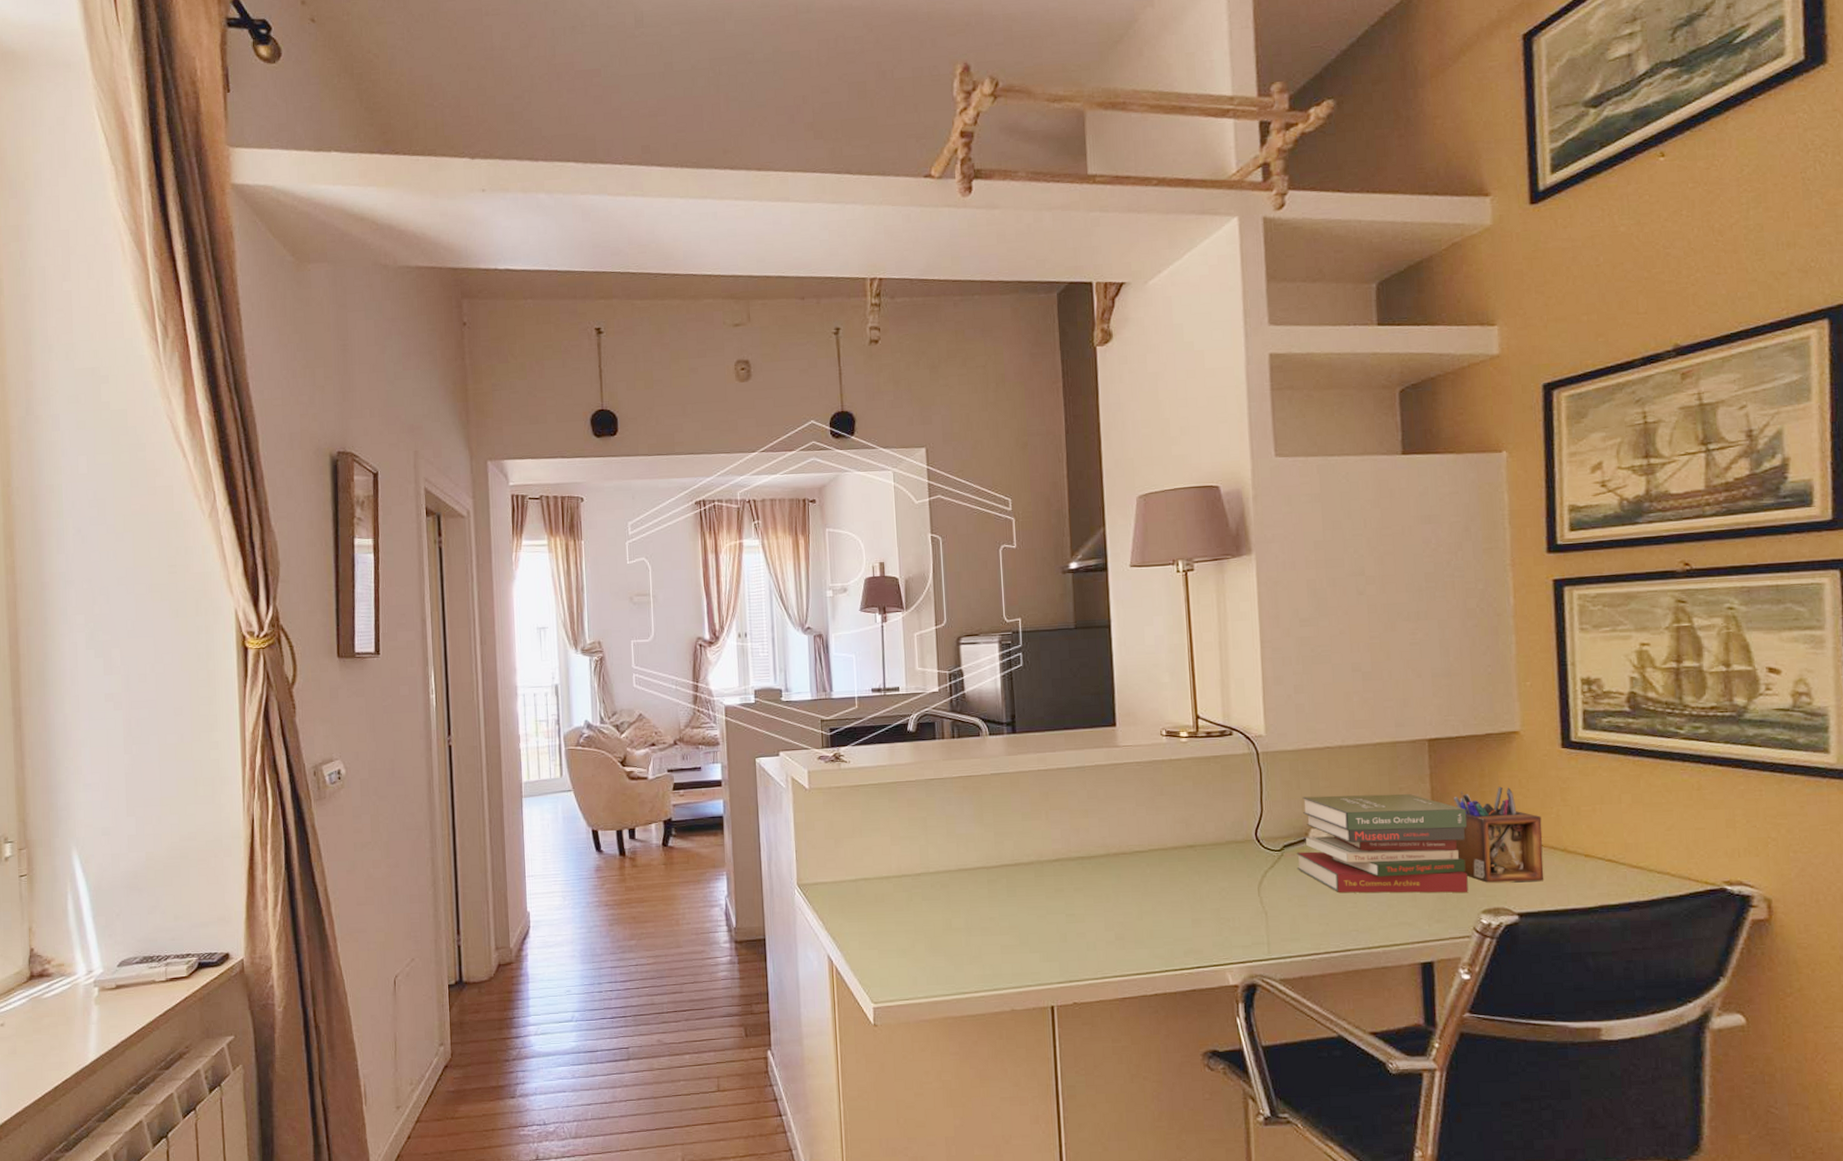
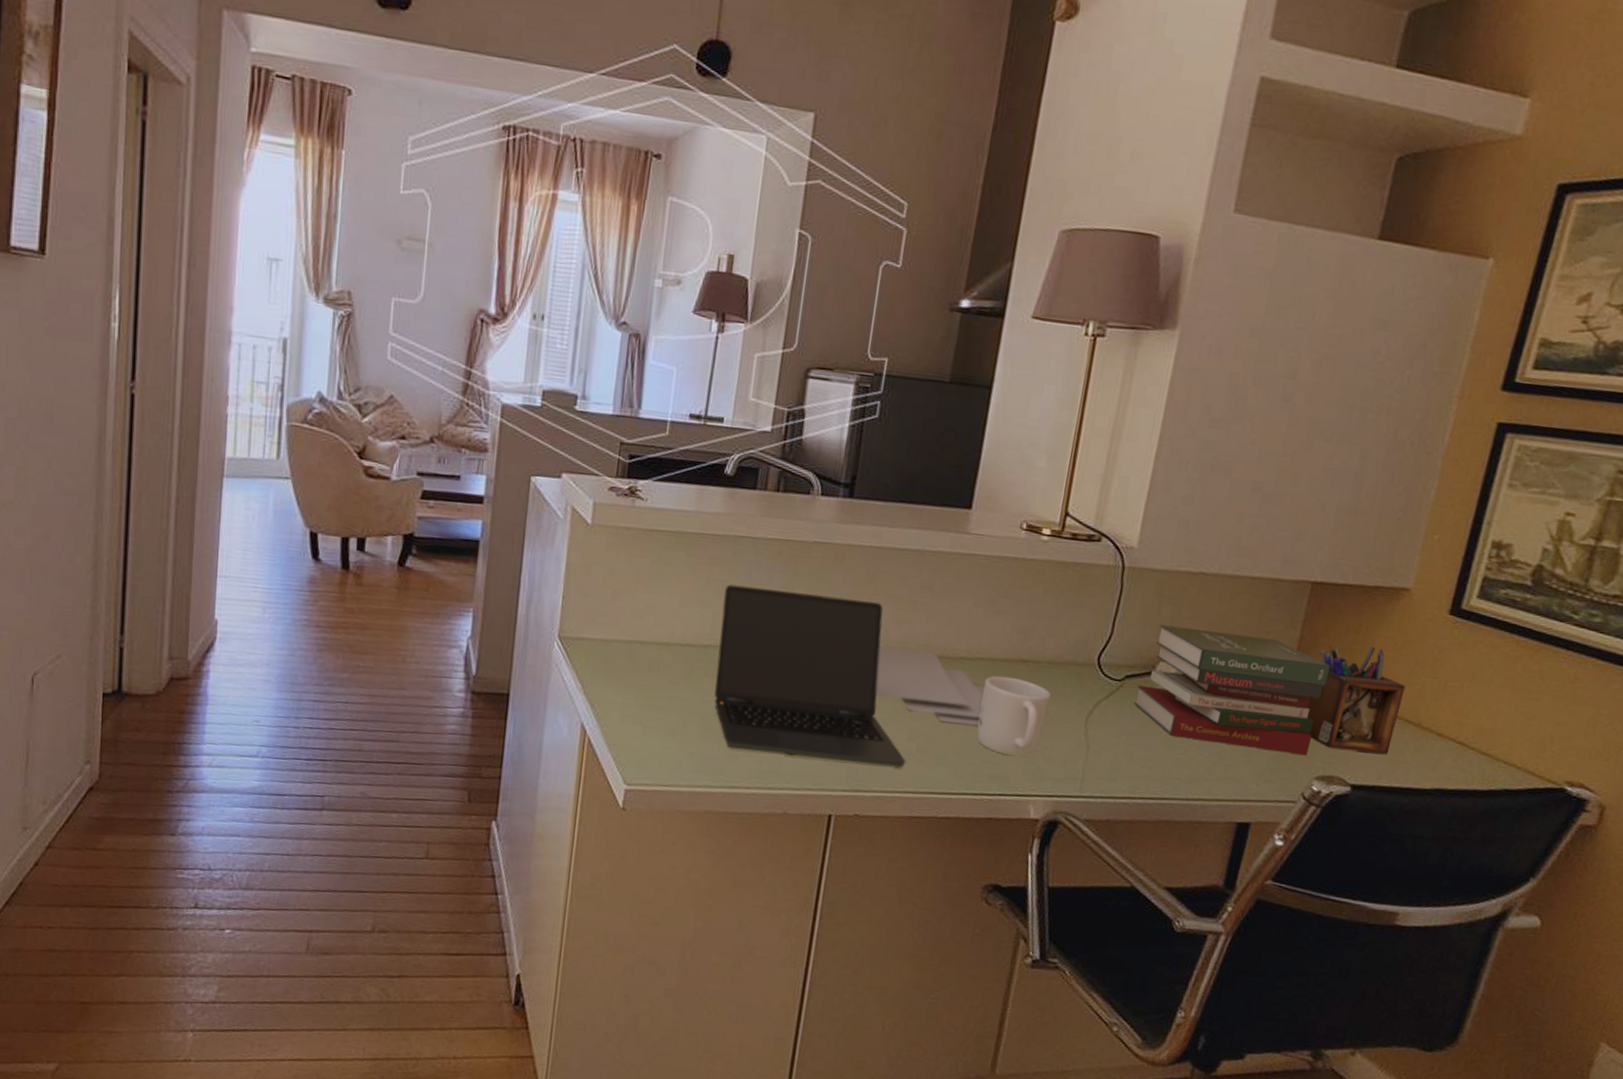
laptop: none [926,815,1109,960] -> present [714,584,906,768]
papers: none [1063,849,1165,910] -> present [875,646,985,726]
mug: none [1160,862,1223,932] -> present [976,675,1052,758]

